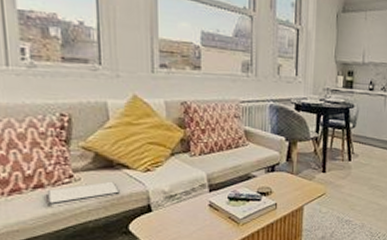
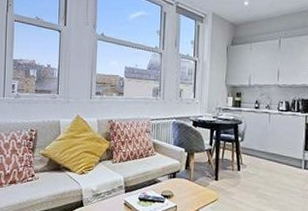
tablet: present [46,181,120,205] -> none [17,180,63,197]

